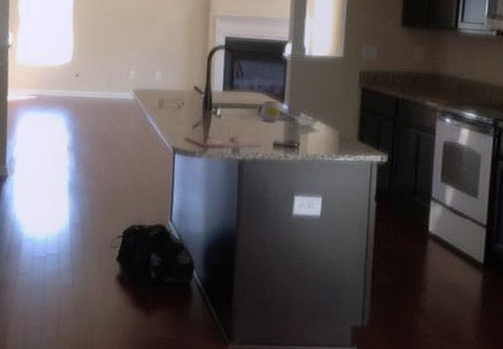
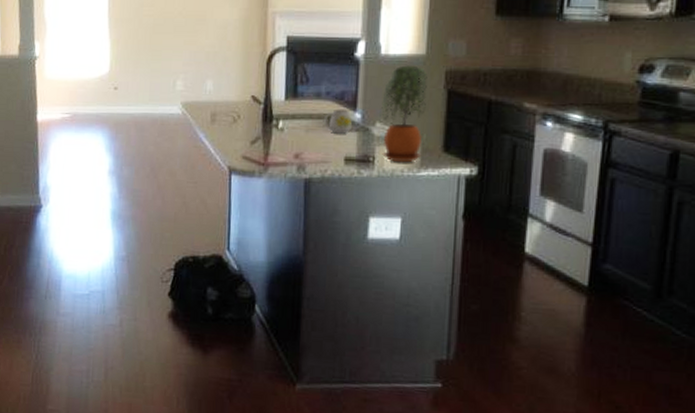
potted plant: none [303,65,345,150] -> present [379,65,428,163]

